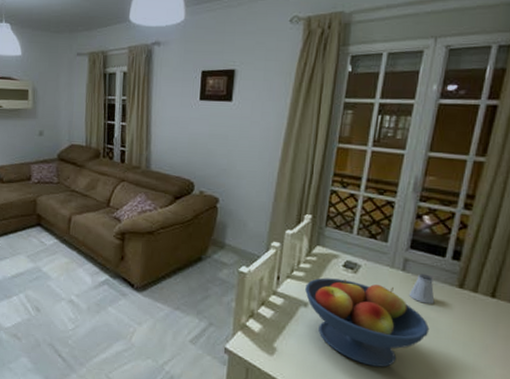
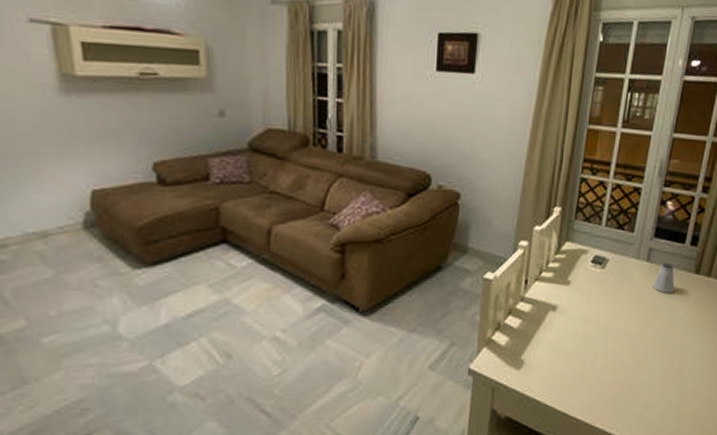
fruit bowl: present [305,277,430,367] -> none [554,275,670,365]

